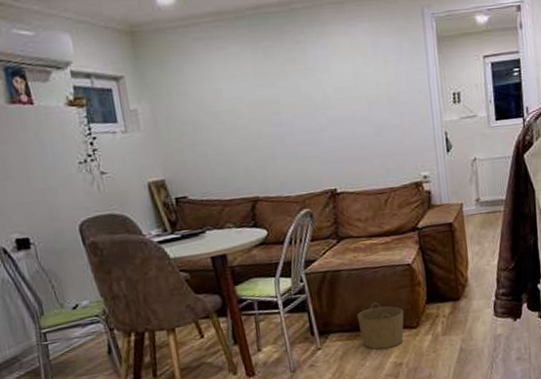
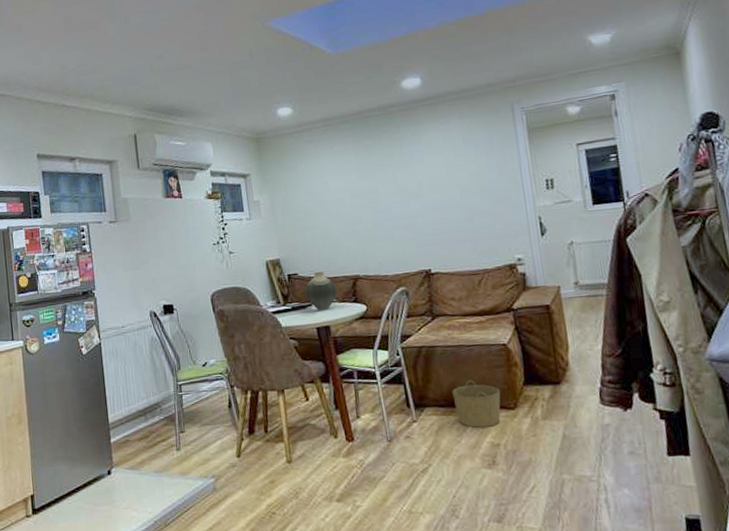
vase: none [197,194,234,238] -> present [305,272,337,310]

